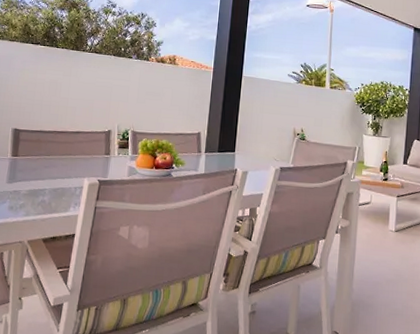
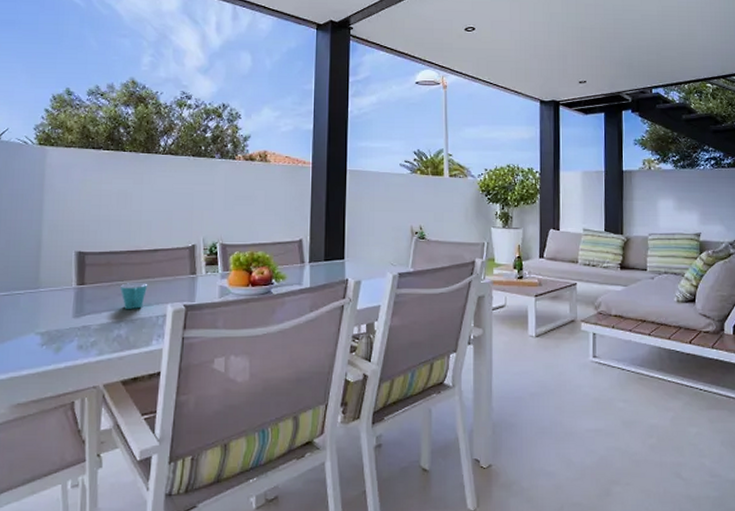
mug: none [46,158,70,180] -> present [119,283,148,309]

